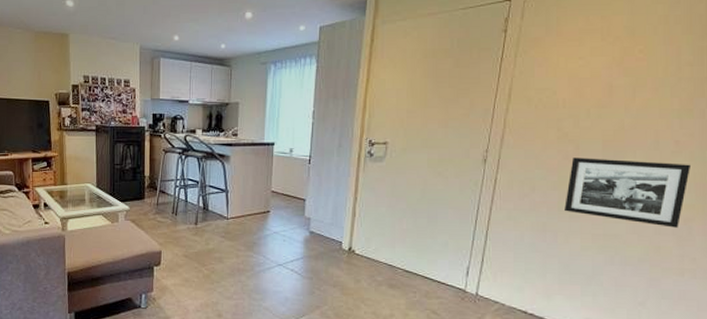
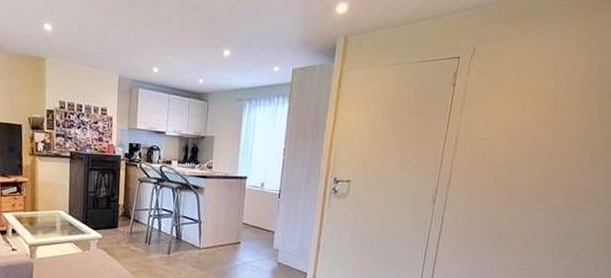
picture frame: present [564,157,690,228] -> none [499,200,598,264]

